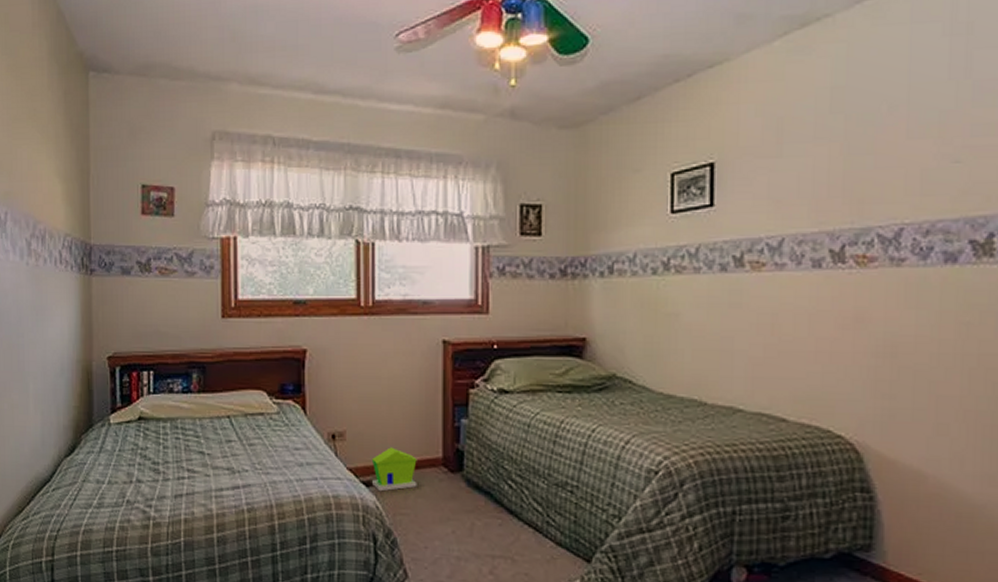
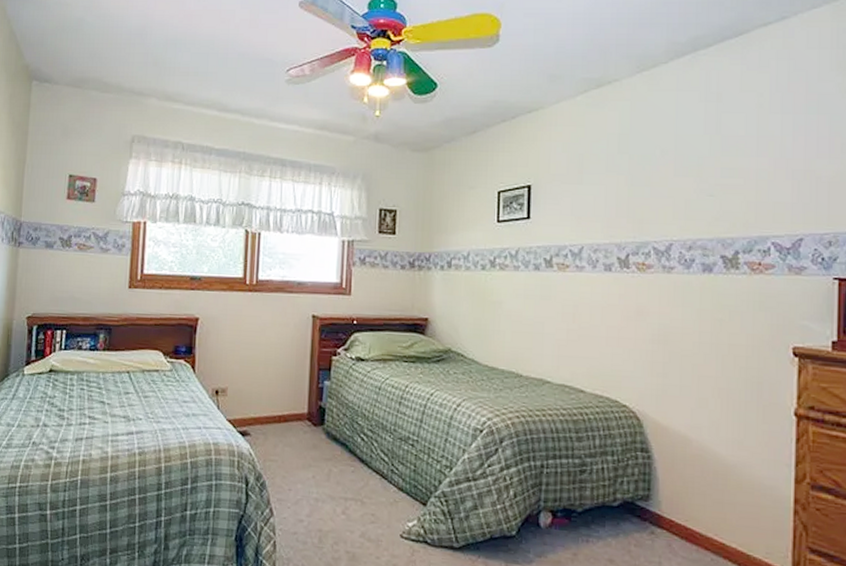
toy house: present [373,447,417,492] -> none [248,403,286,441]

